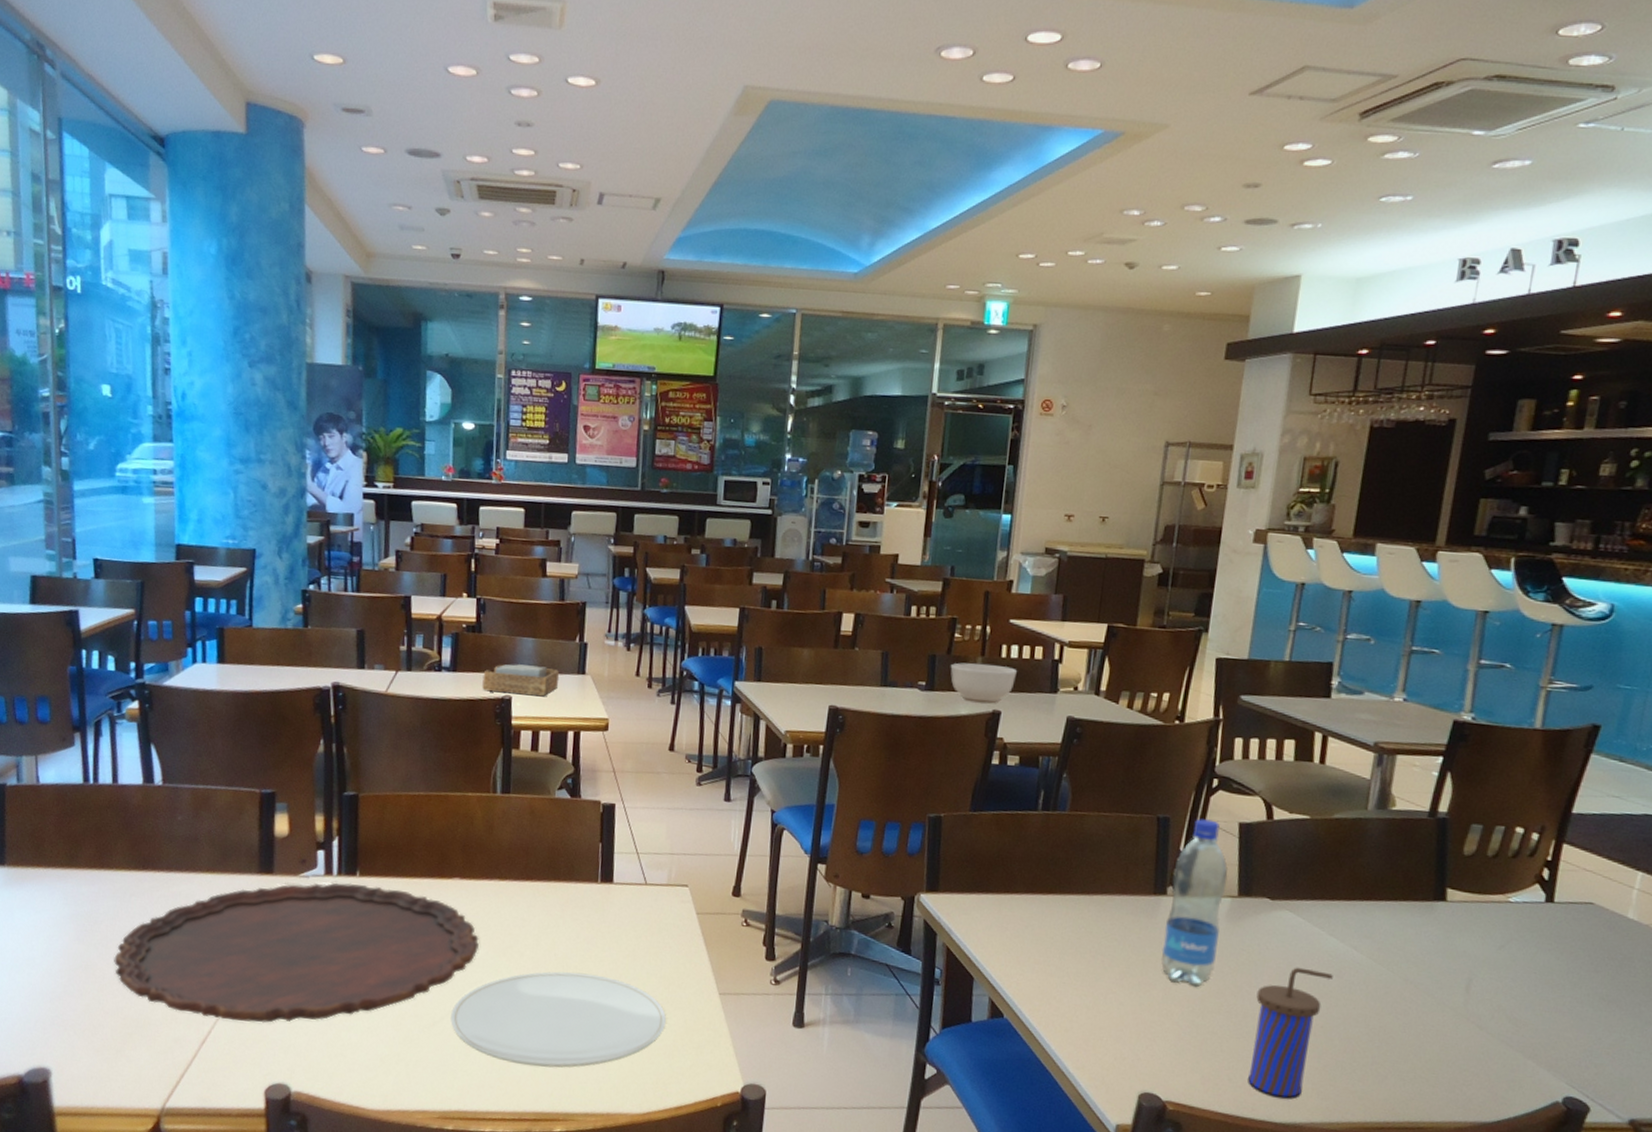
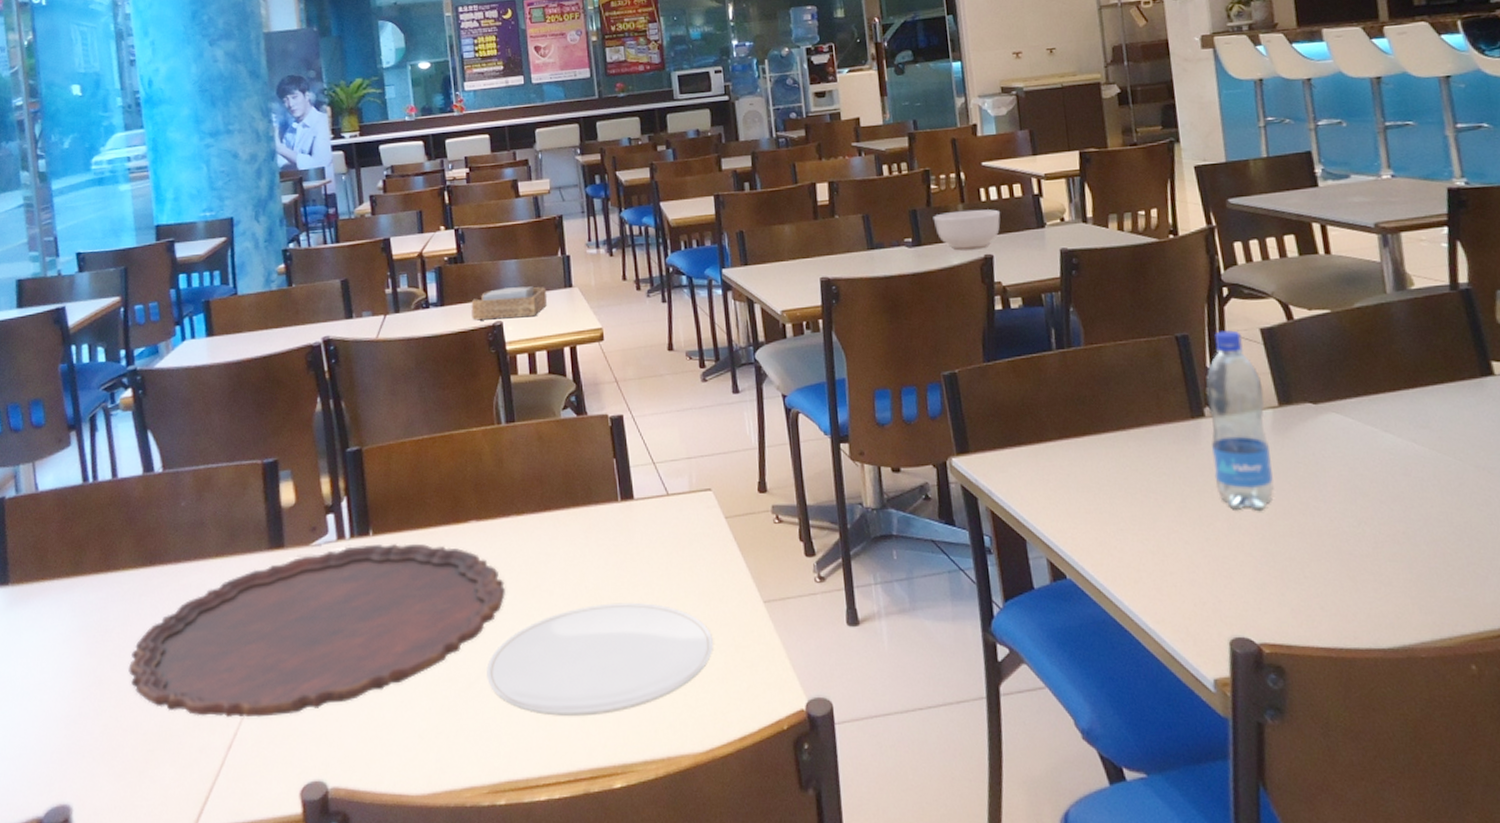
beverage cup: present [1248,967,1333,1100] -> none [1325,471,1402,622]

